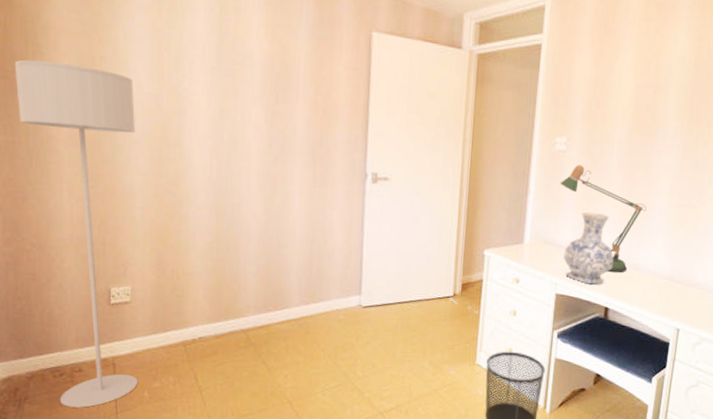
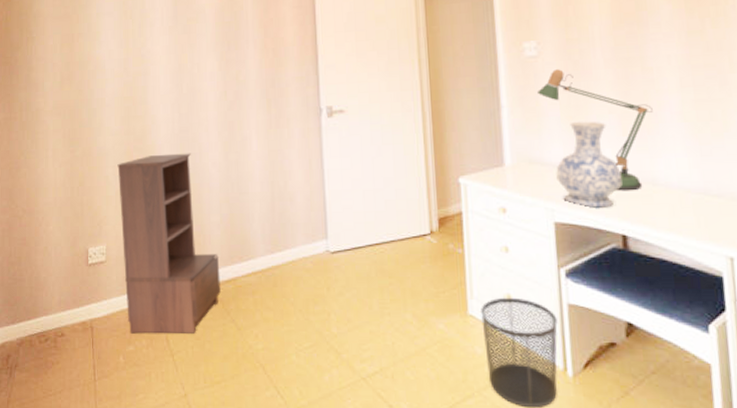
floor lamp: present [14,59,139,408] -> none [12,43,114,375]
bookshelf: none [146,200,254,373] -> present [117,153,221,334]

